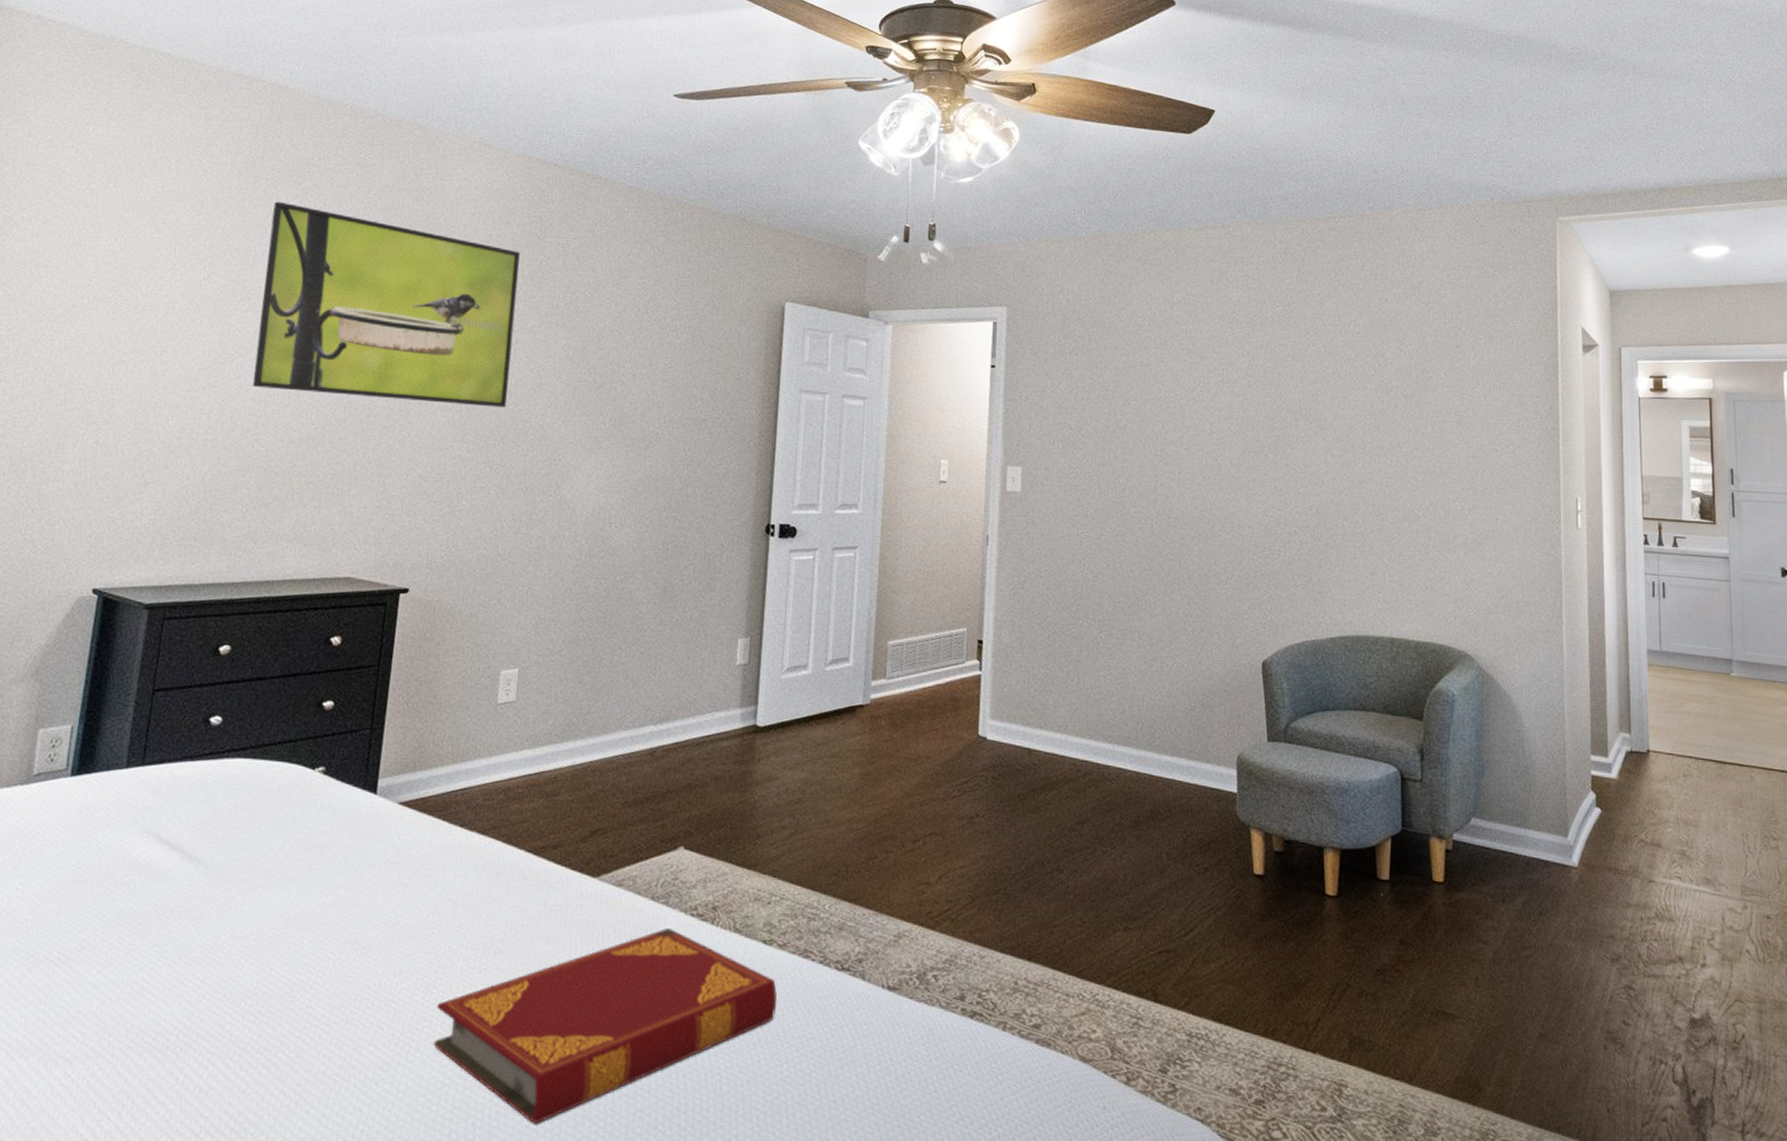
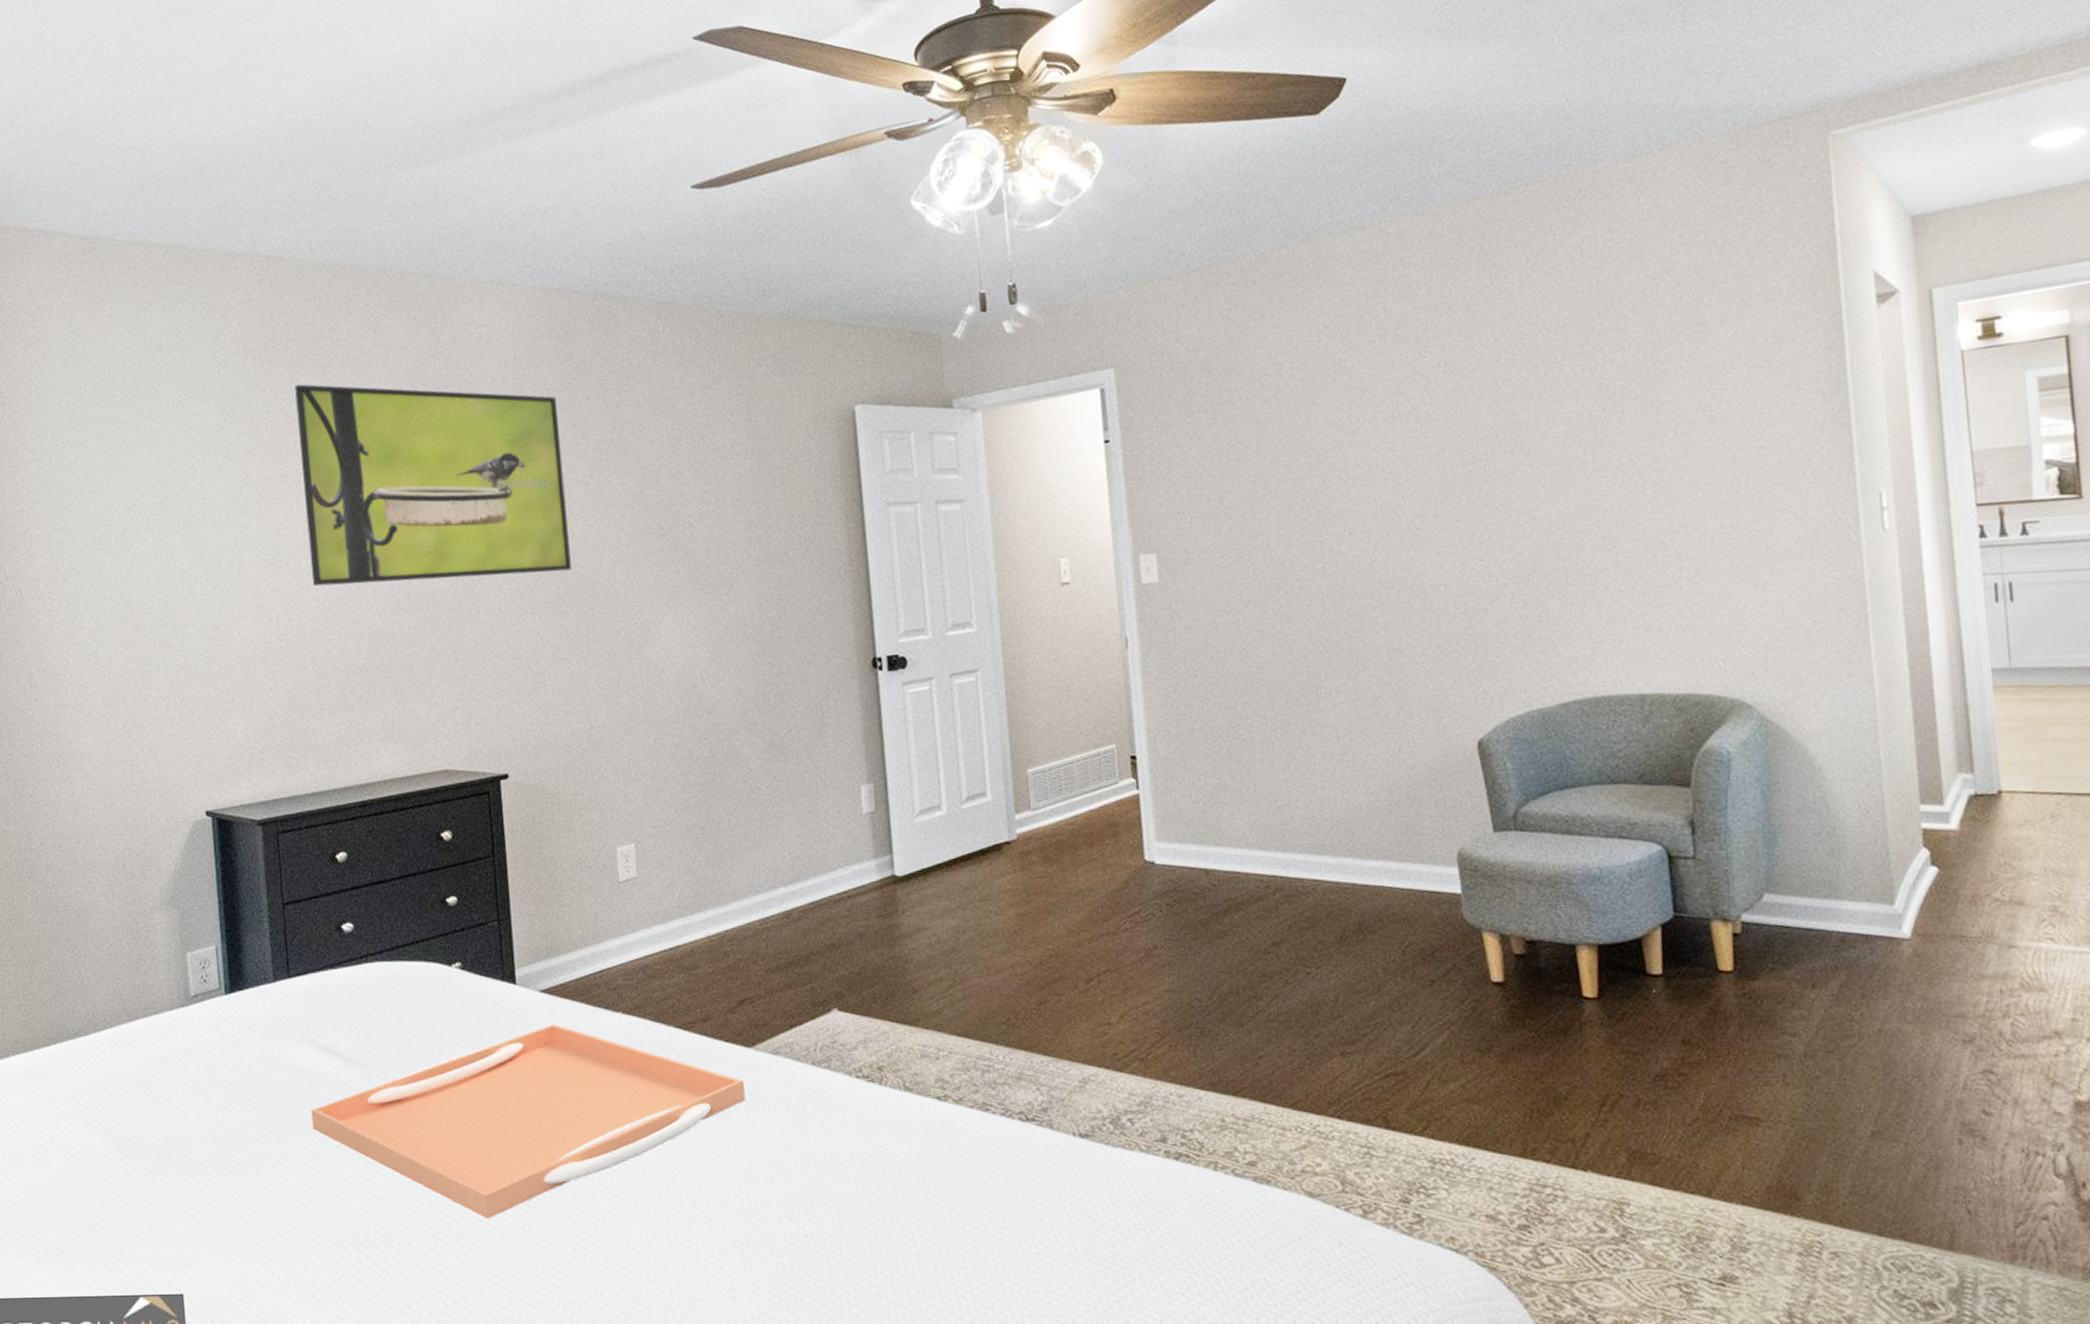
serving tray: none [134,837,583,1033] -> present [311,1023,745,1219]
hardback book: present [433,928,778,1124] -> none [614,1092,962,1292]

